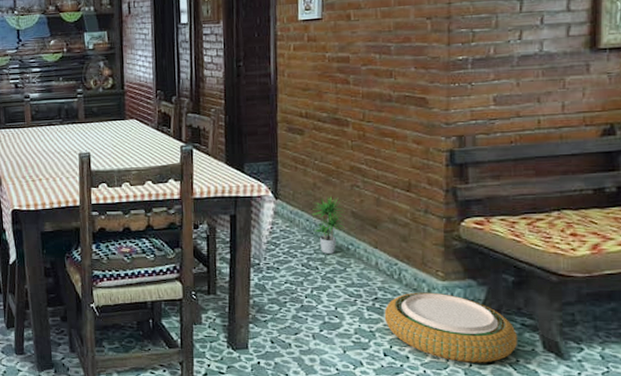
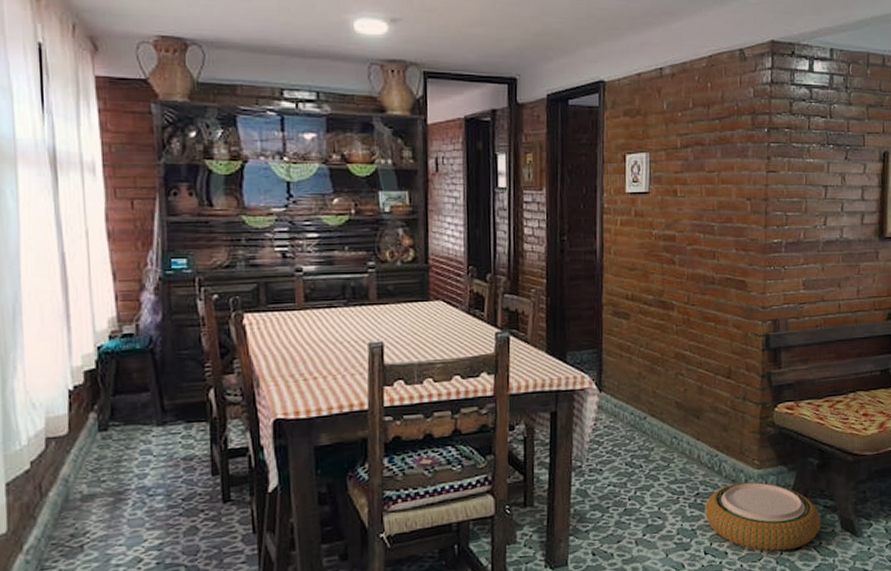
potted plant: present [310,196,347,254] -> none [635,386,671,450]

